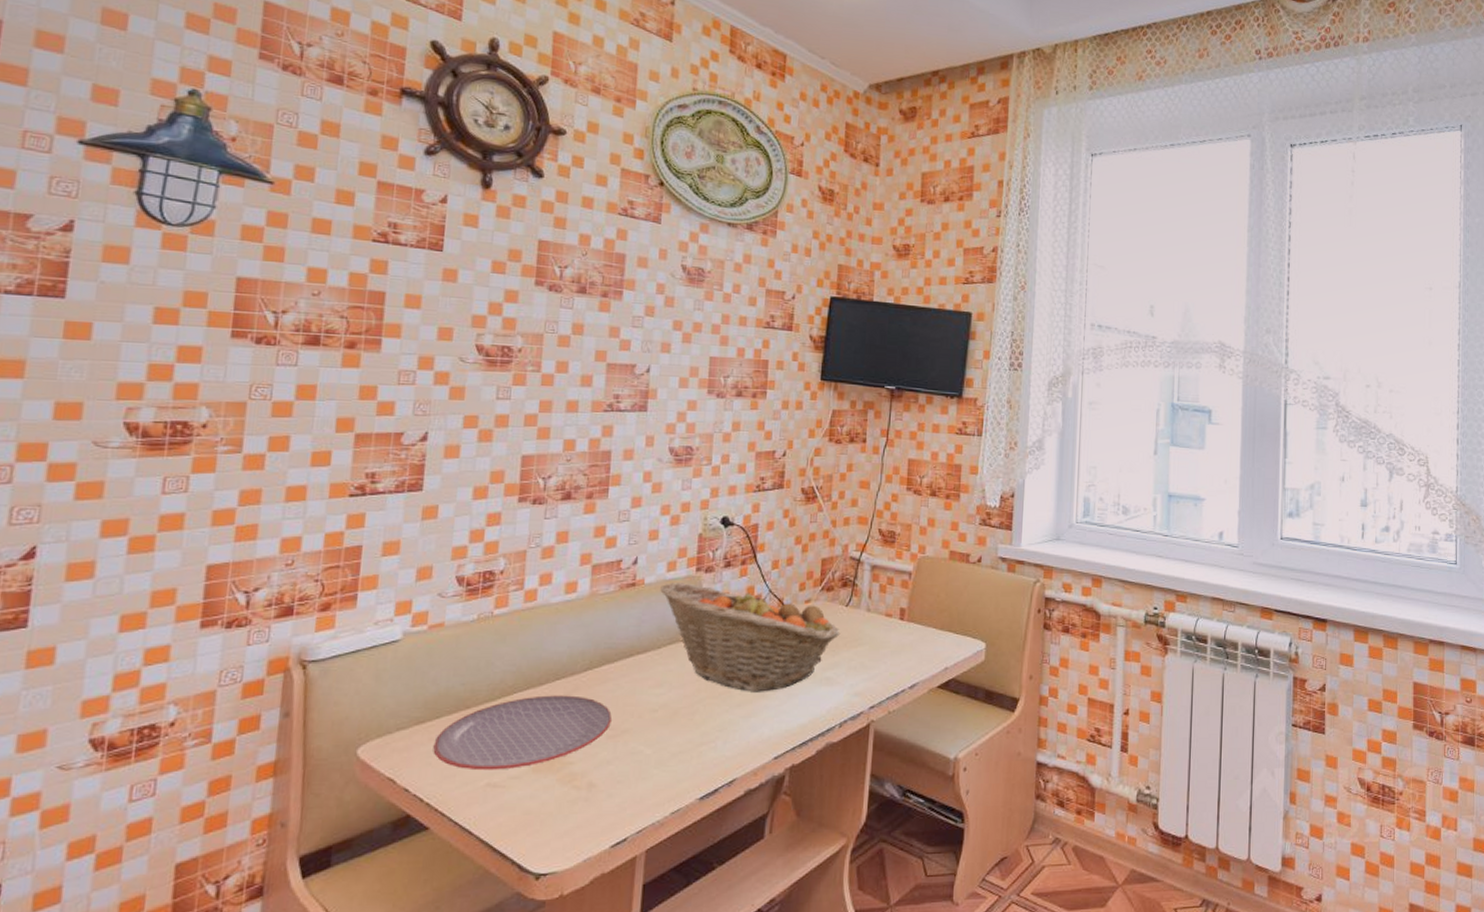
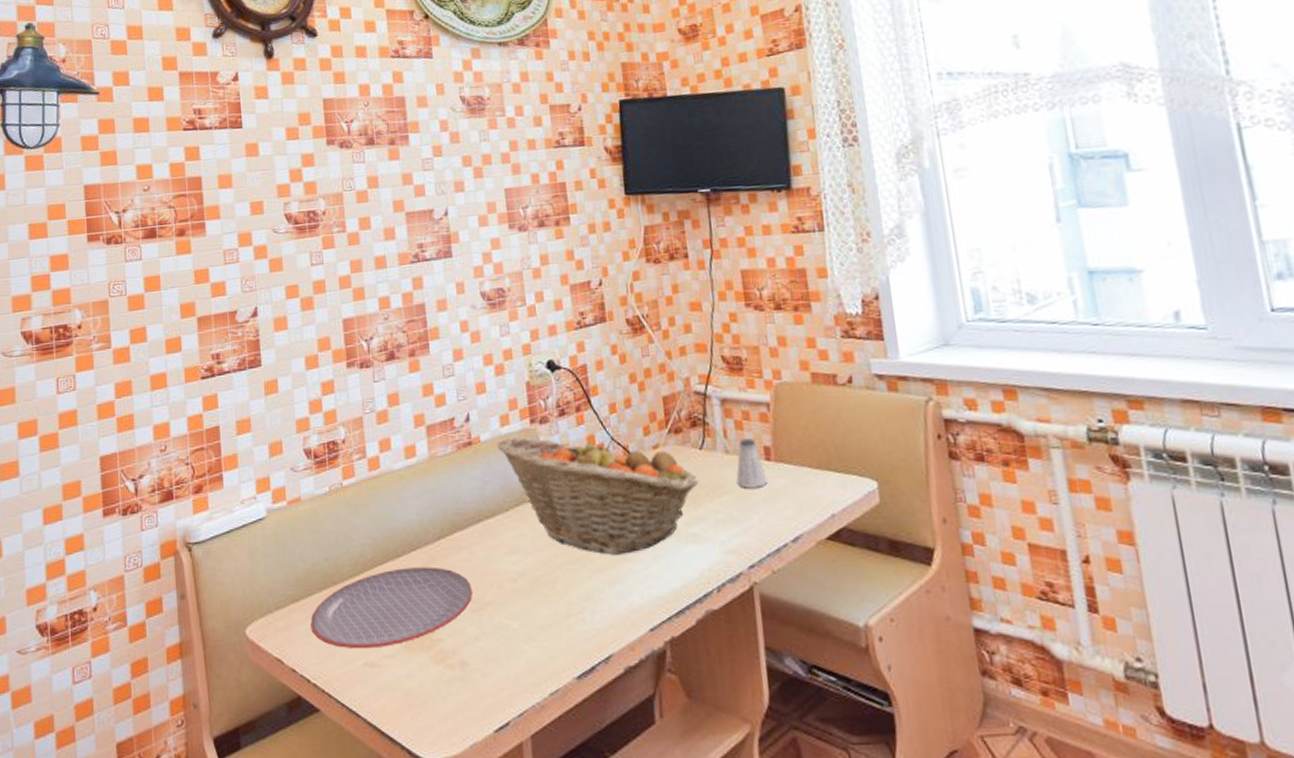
saltshaker: none [872,600,898,642] -> present [736,438,768,489]

